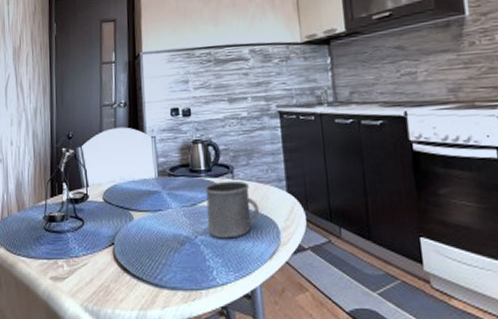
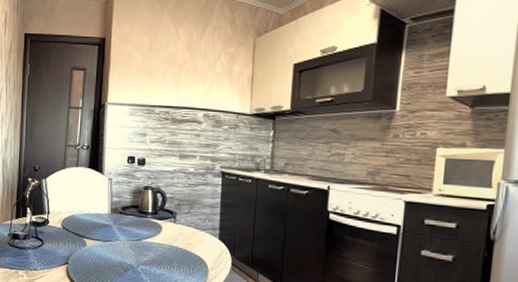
mug: present [204,180,260,239] -> none [149,223,194,271]

